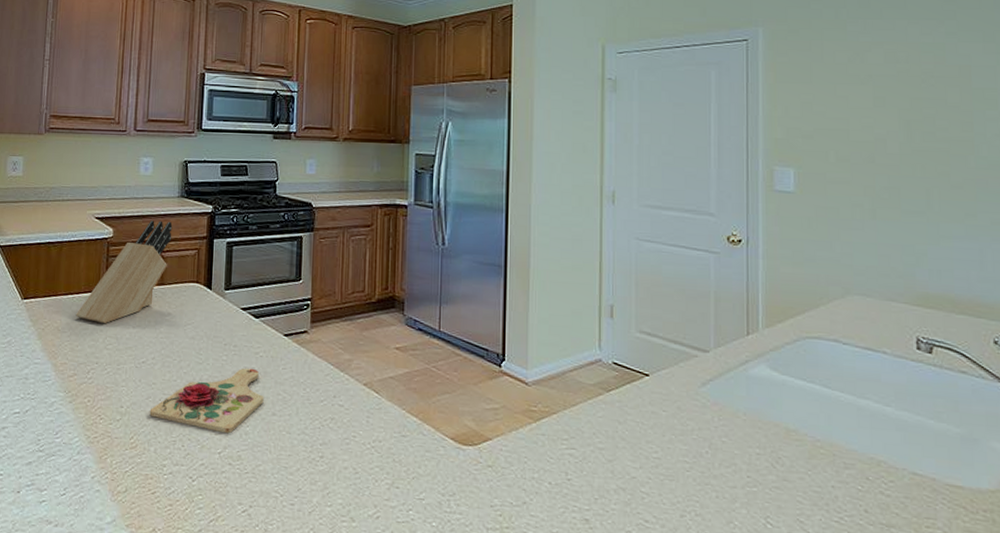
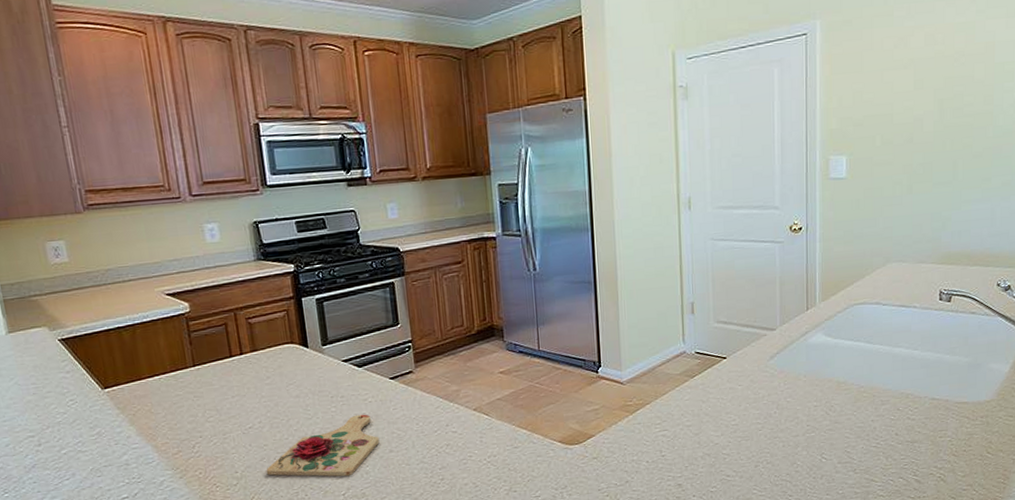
knife block: present [76,220,173,324] -> none [166,286,257,399]

